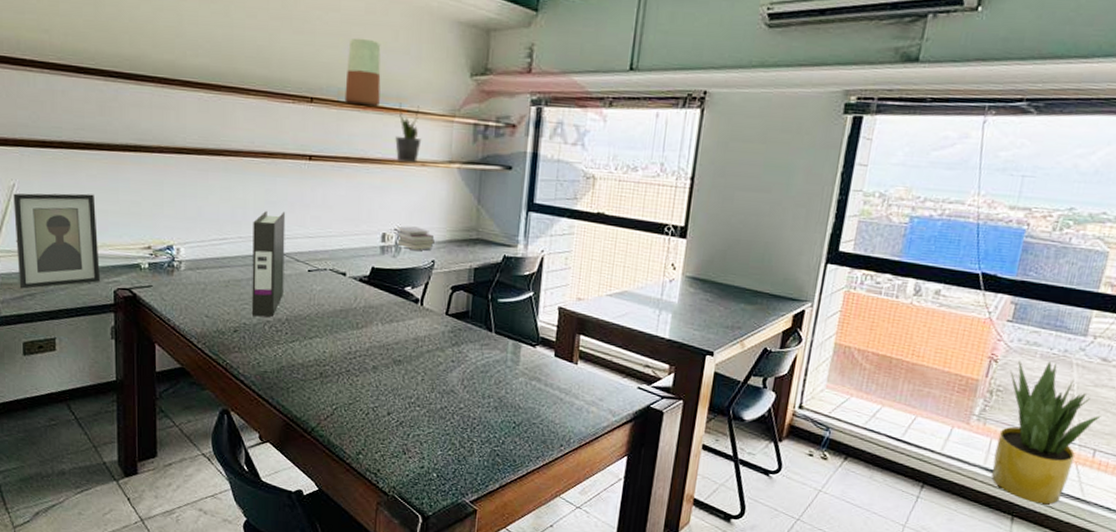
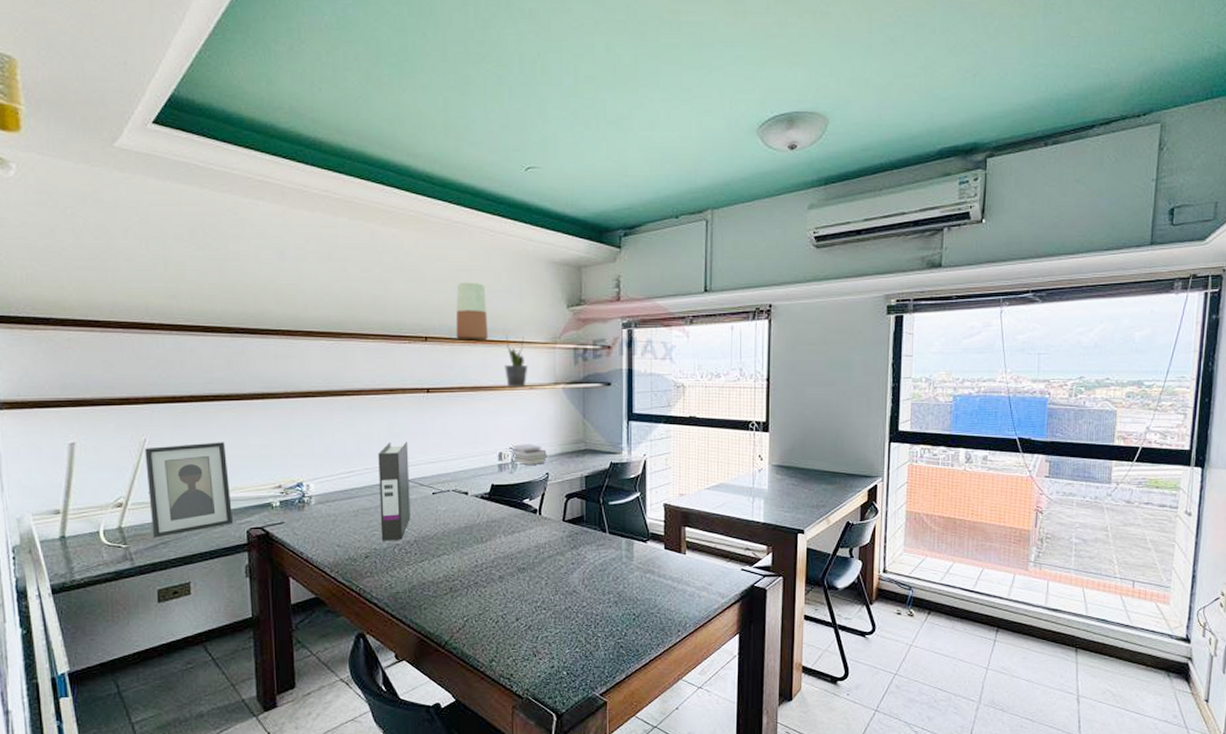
planter: present [992,360,1101,505] -> none [1052,508,1134,634]

